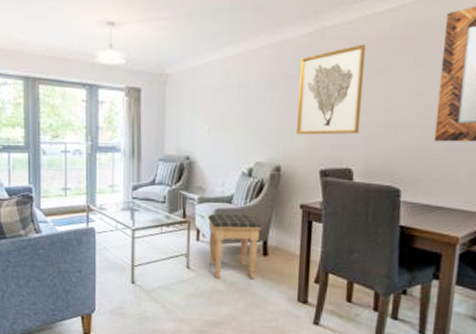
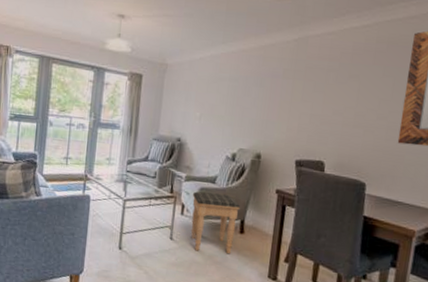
wall art: present [297,44,366,135] -> none [277,53,343,131]

